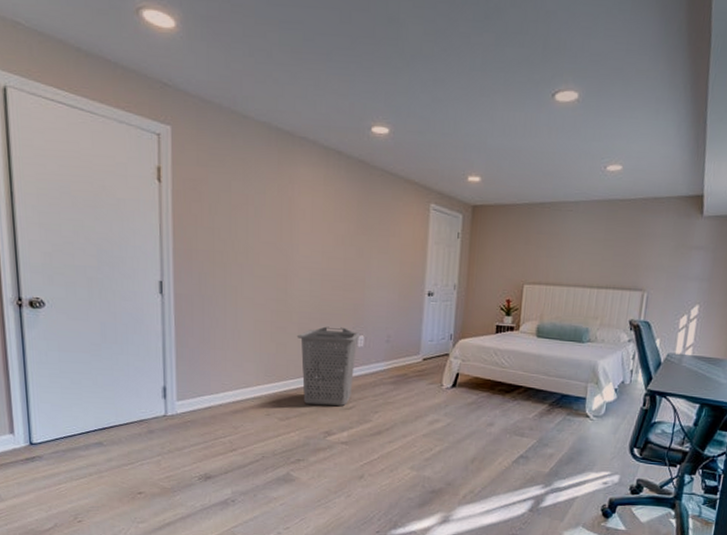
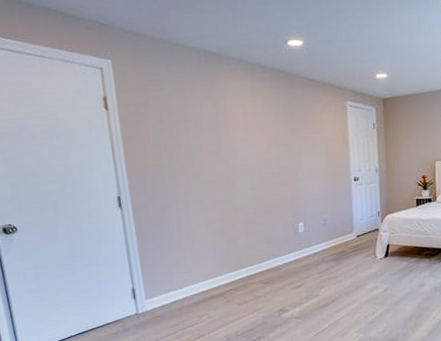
laundry basket: present [296,326,361,406] -> none [244,217,300,288]

